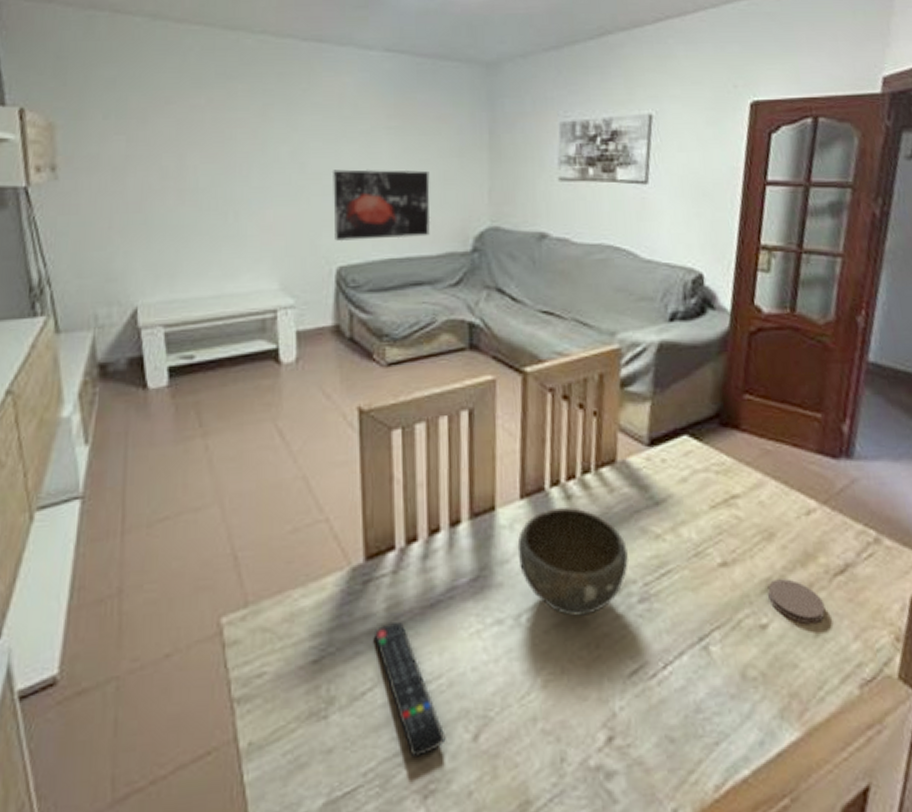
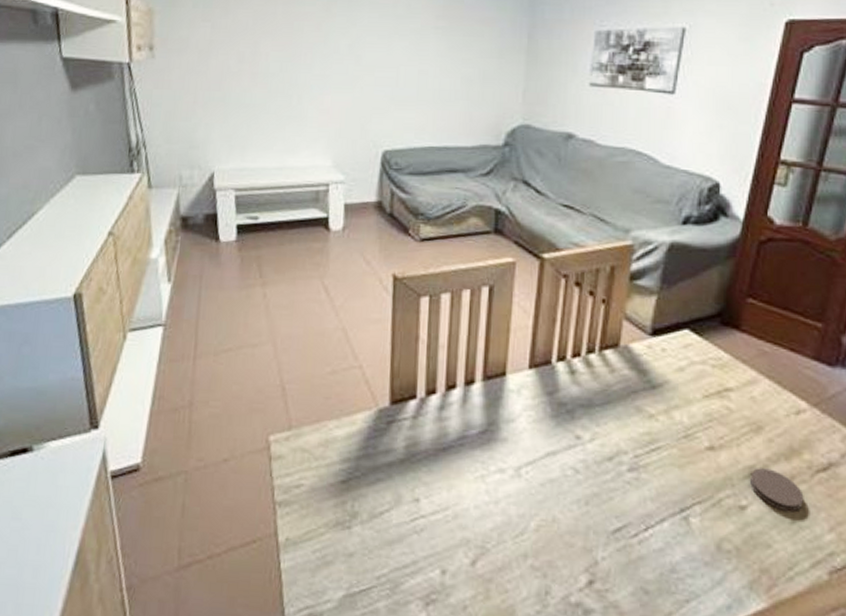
wall art: present [333,169,431,242] -> none [382,63,471,129]
remote control: present [373,621,446,759] -> none [393,458,448,573]
bowl: present [517,507,630,617] -> none [522,380,623,476]

